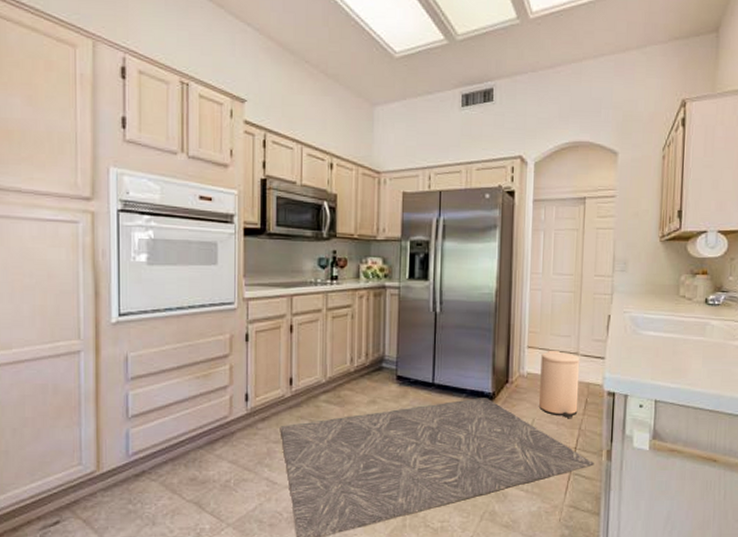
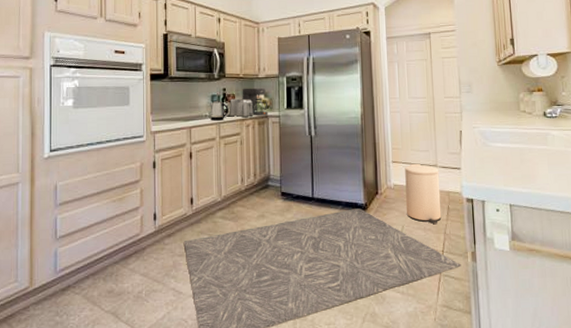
kettle: none [316,266,339,291] -> present [210,101,229,122]
toaster: none [337,263,369,288] -> present [227,98,254,119]
coffee maker: none [355,251,387,286] -> present [242,87,269,116]

